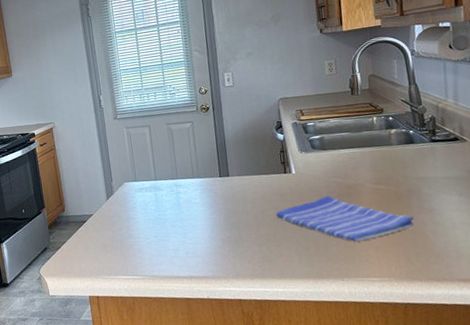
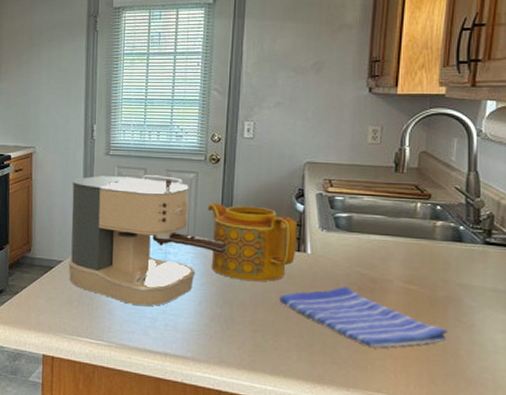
coffee maker: none [90,129,227,241] -> present [68,175,227,306]
teapot: none [205,141,283,205] -> present [207,203,297,281]

